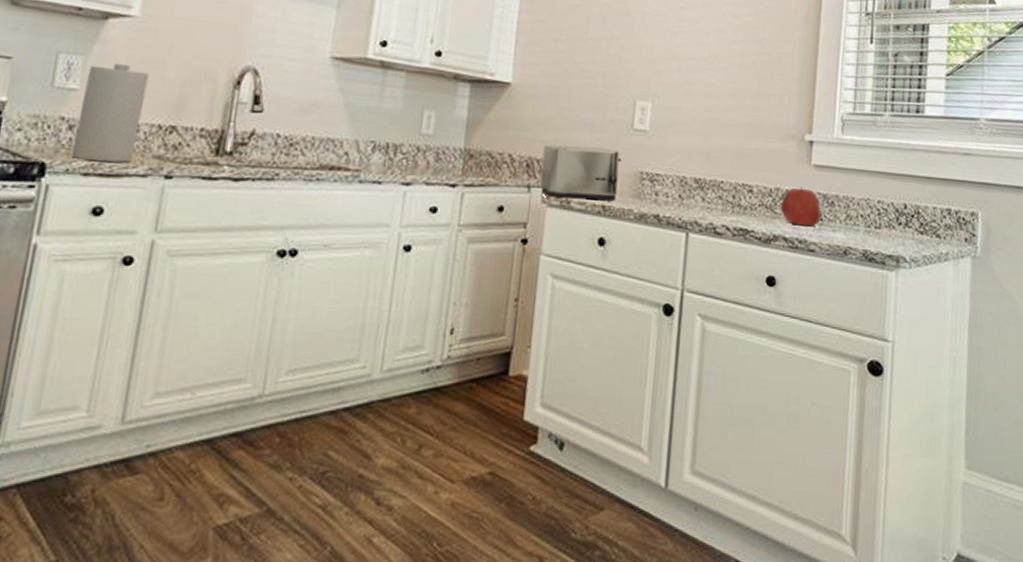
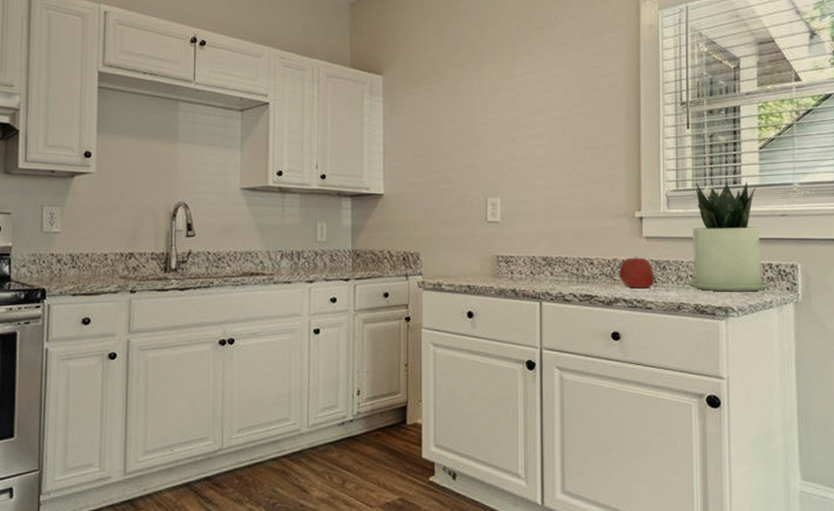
paper towel holder: present [71,63,149,164] -> none [62,209,109,285]
toaster: present [540,144,621,202] -> none [415,239,480,284]
planter: none [857,107,947,240] -> present [687,182,770,292]

